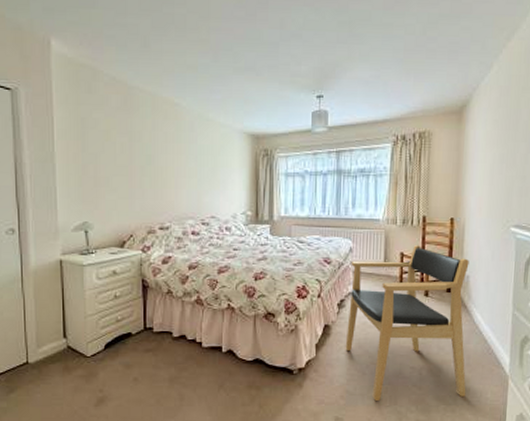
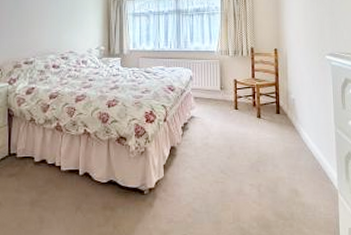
armchair: present [345,245,469,401] -> none [190,73,302,218]

